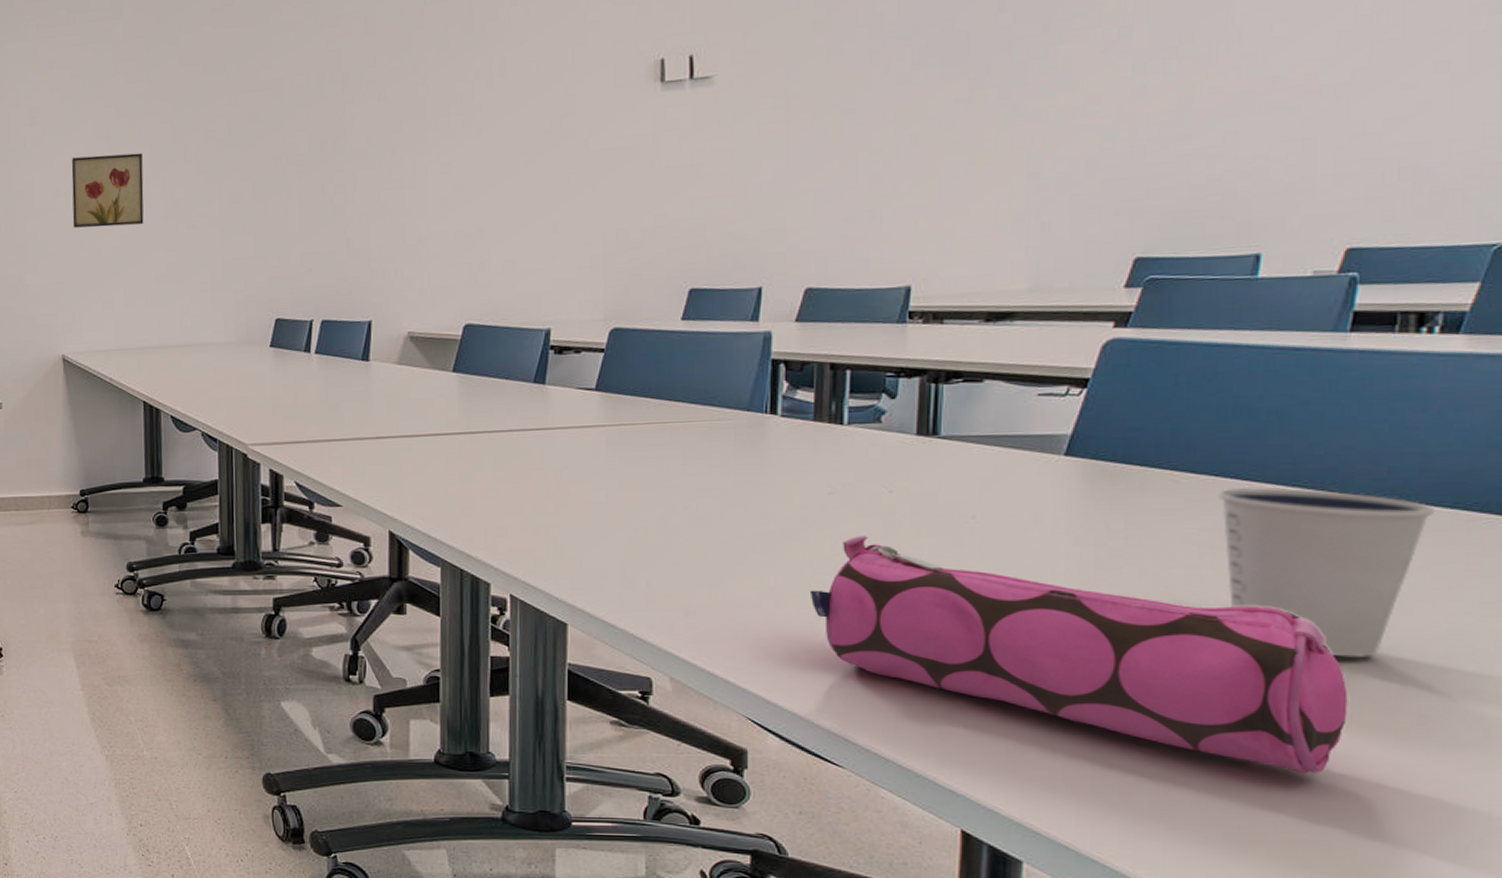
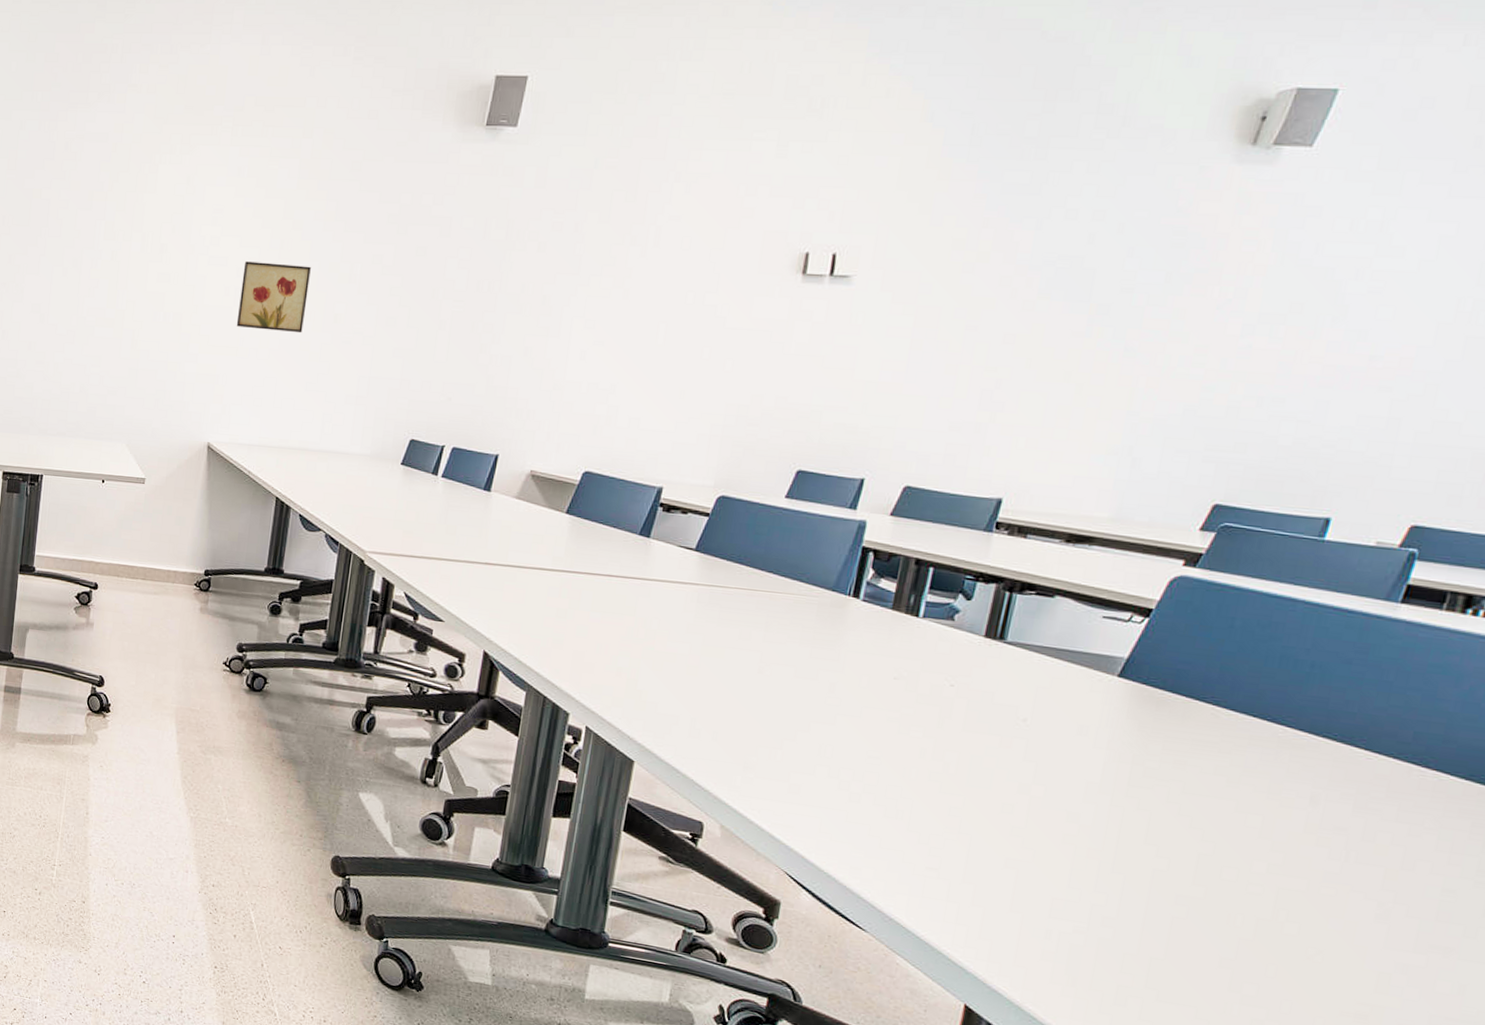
pencil case: present [809,536,1348,774] -> none [861,721,1341,1003]
dixie cup: present [1218,487,1434,657] -> none [1247,730,1450,905]

